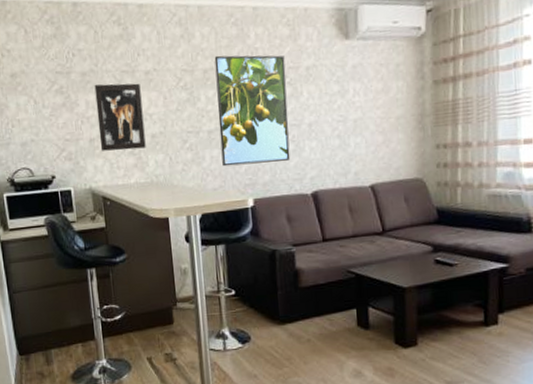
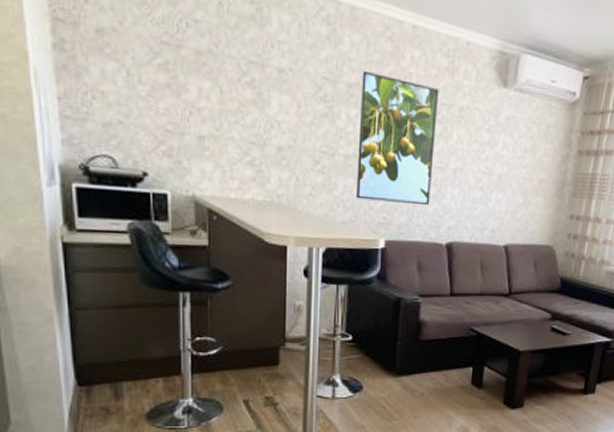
wall art: present [94,83,146,151] -> none [211,70,270,161]

